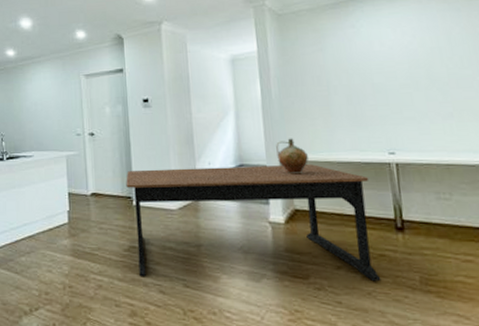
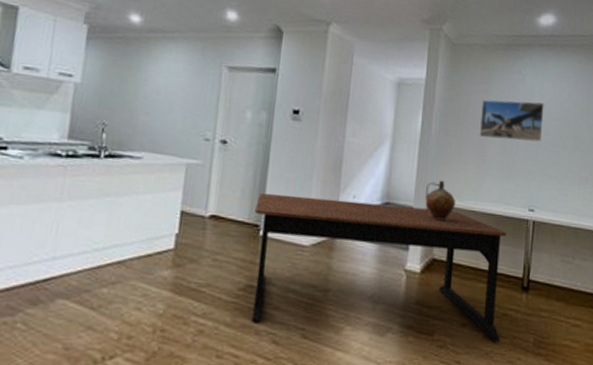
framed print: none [318,50,390,94] -> present [480,99,544,142]

